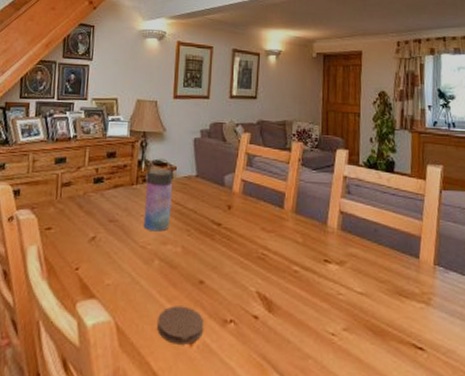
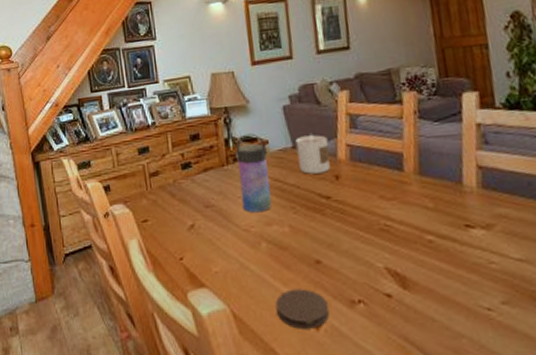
candle: none [199,166,227,202] -> present [295,134,330,174]

